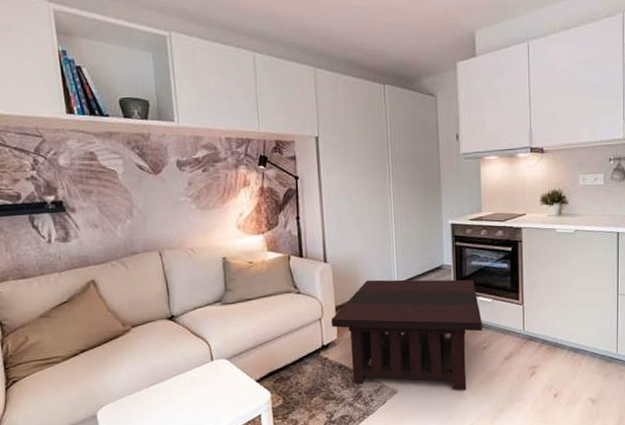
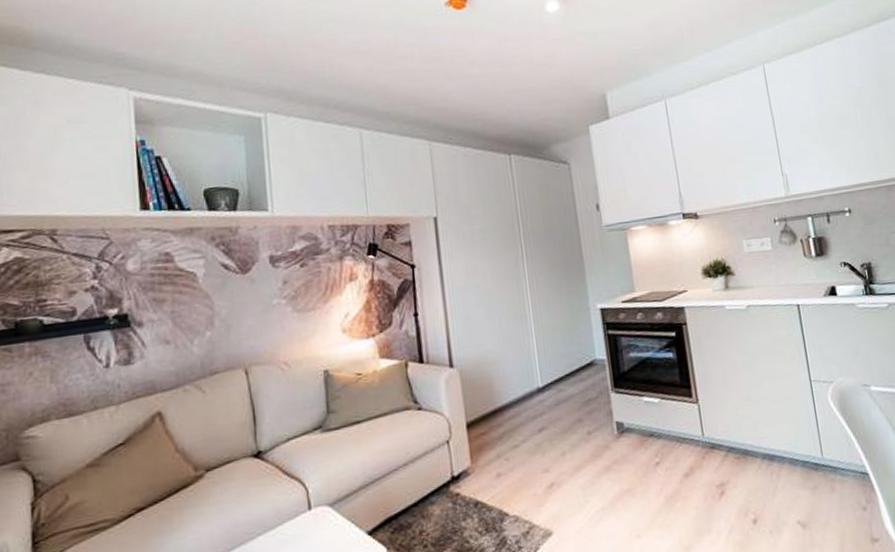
coffee table: present [331,279,482,390] -> none [461,375,652,527]

